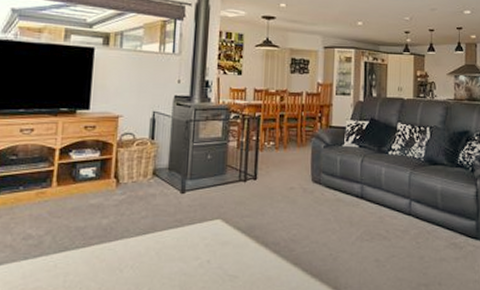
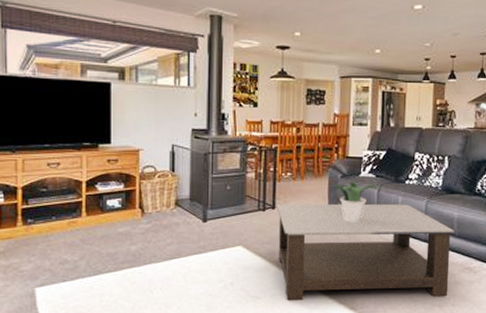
coffee table: none [258,174,439,280] -> present [276,203,455,301]
potted plant: none [315,151,362,193] -> present [332,181,379,221]

